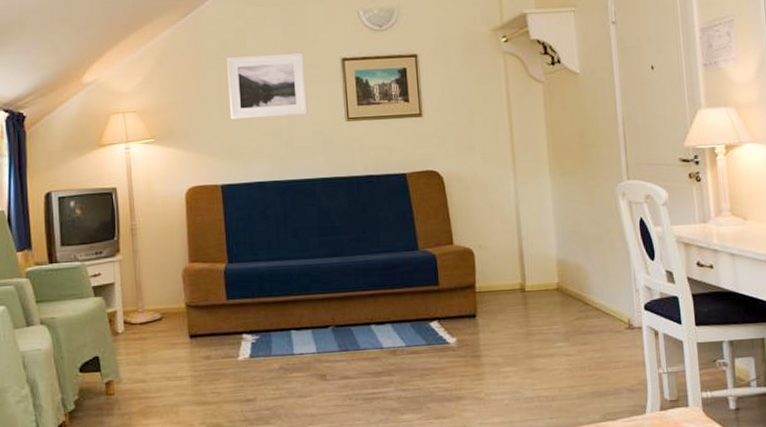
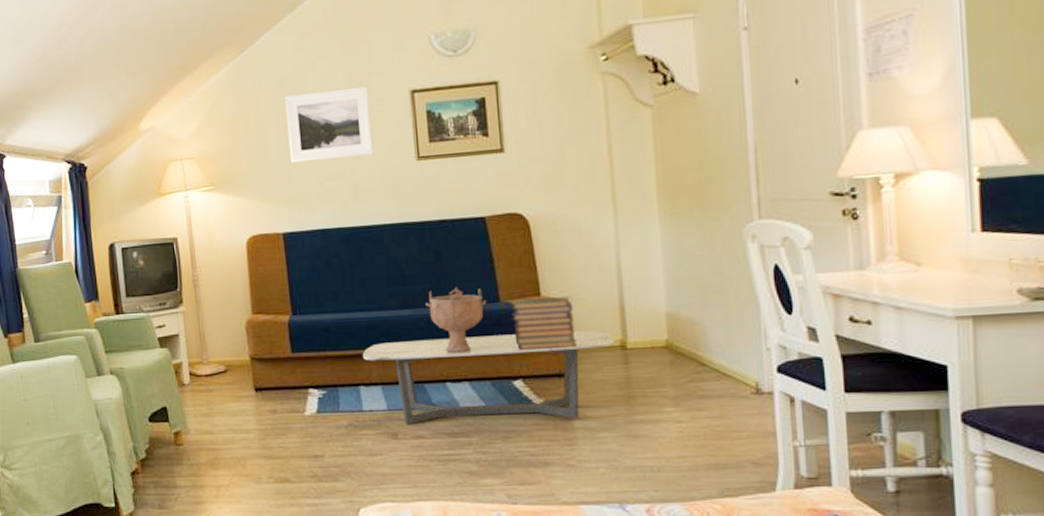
coffee table: none [294,275,515,367] -> present [362,330,614,425]
decorative bowl: none [353,236,406,298] -> present [425,287,486,353]
book stack: none [428,244,484,293] -> present [511,295,577,350]

